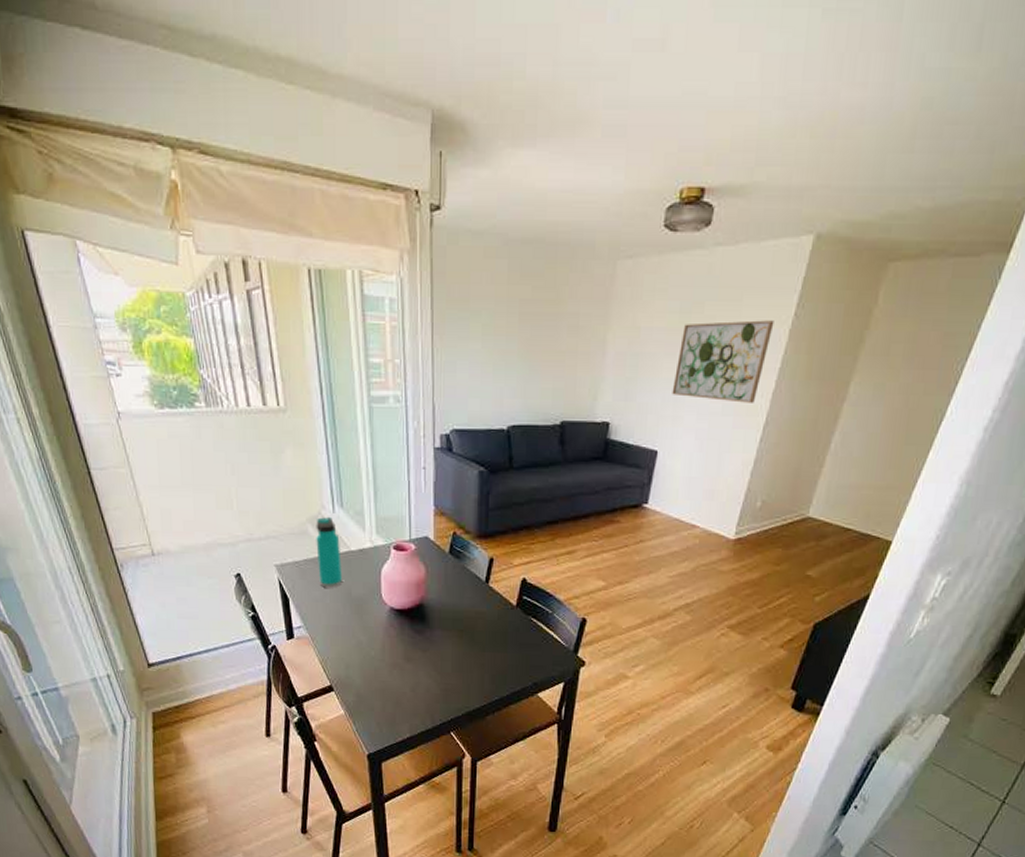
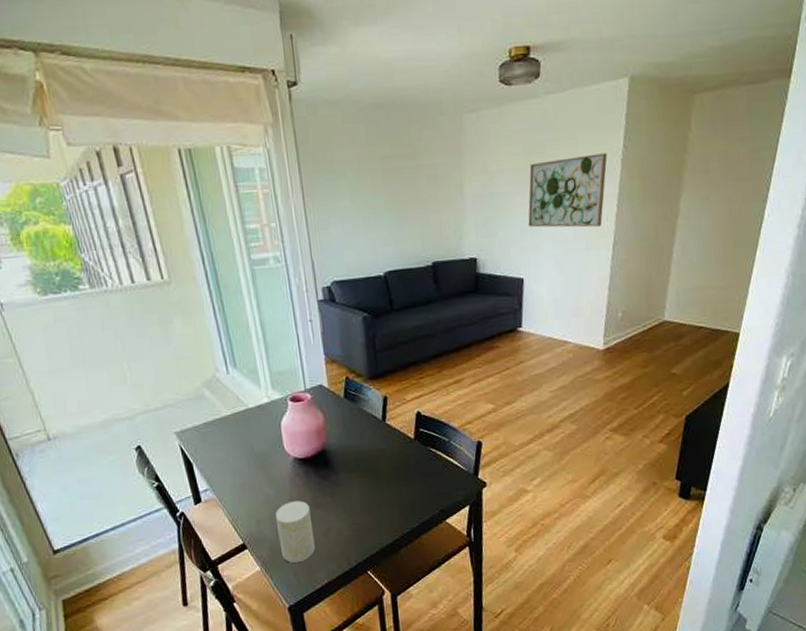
water bottle: present [316,516,343,588] -> none [211,378,245,448]
cup: none [365,651,402,712] -> present [275,500,316,563]

